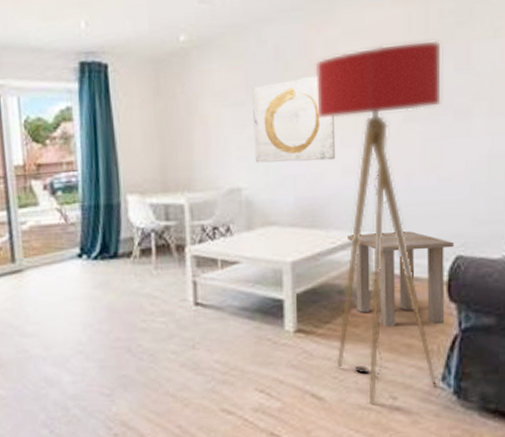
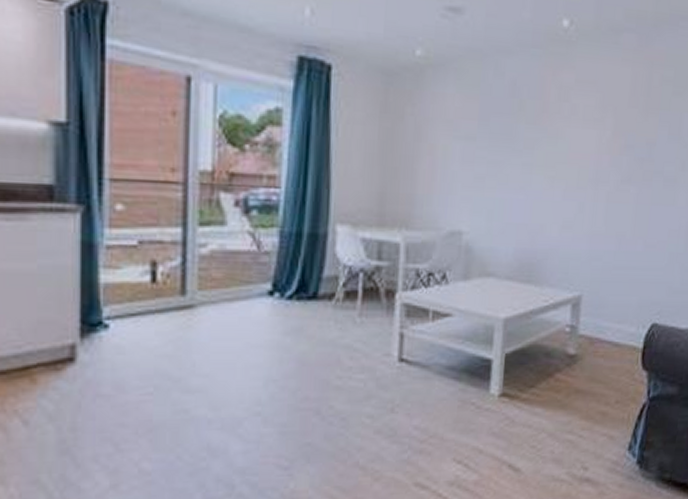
wall art: present [252,75,337,163] -> none [479,120,563,213]
floor lamp: present [315,40,441,405] -> none [536,101,659,476]
side table: present [348,231,454,327] -> none [560,294,651,394]

